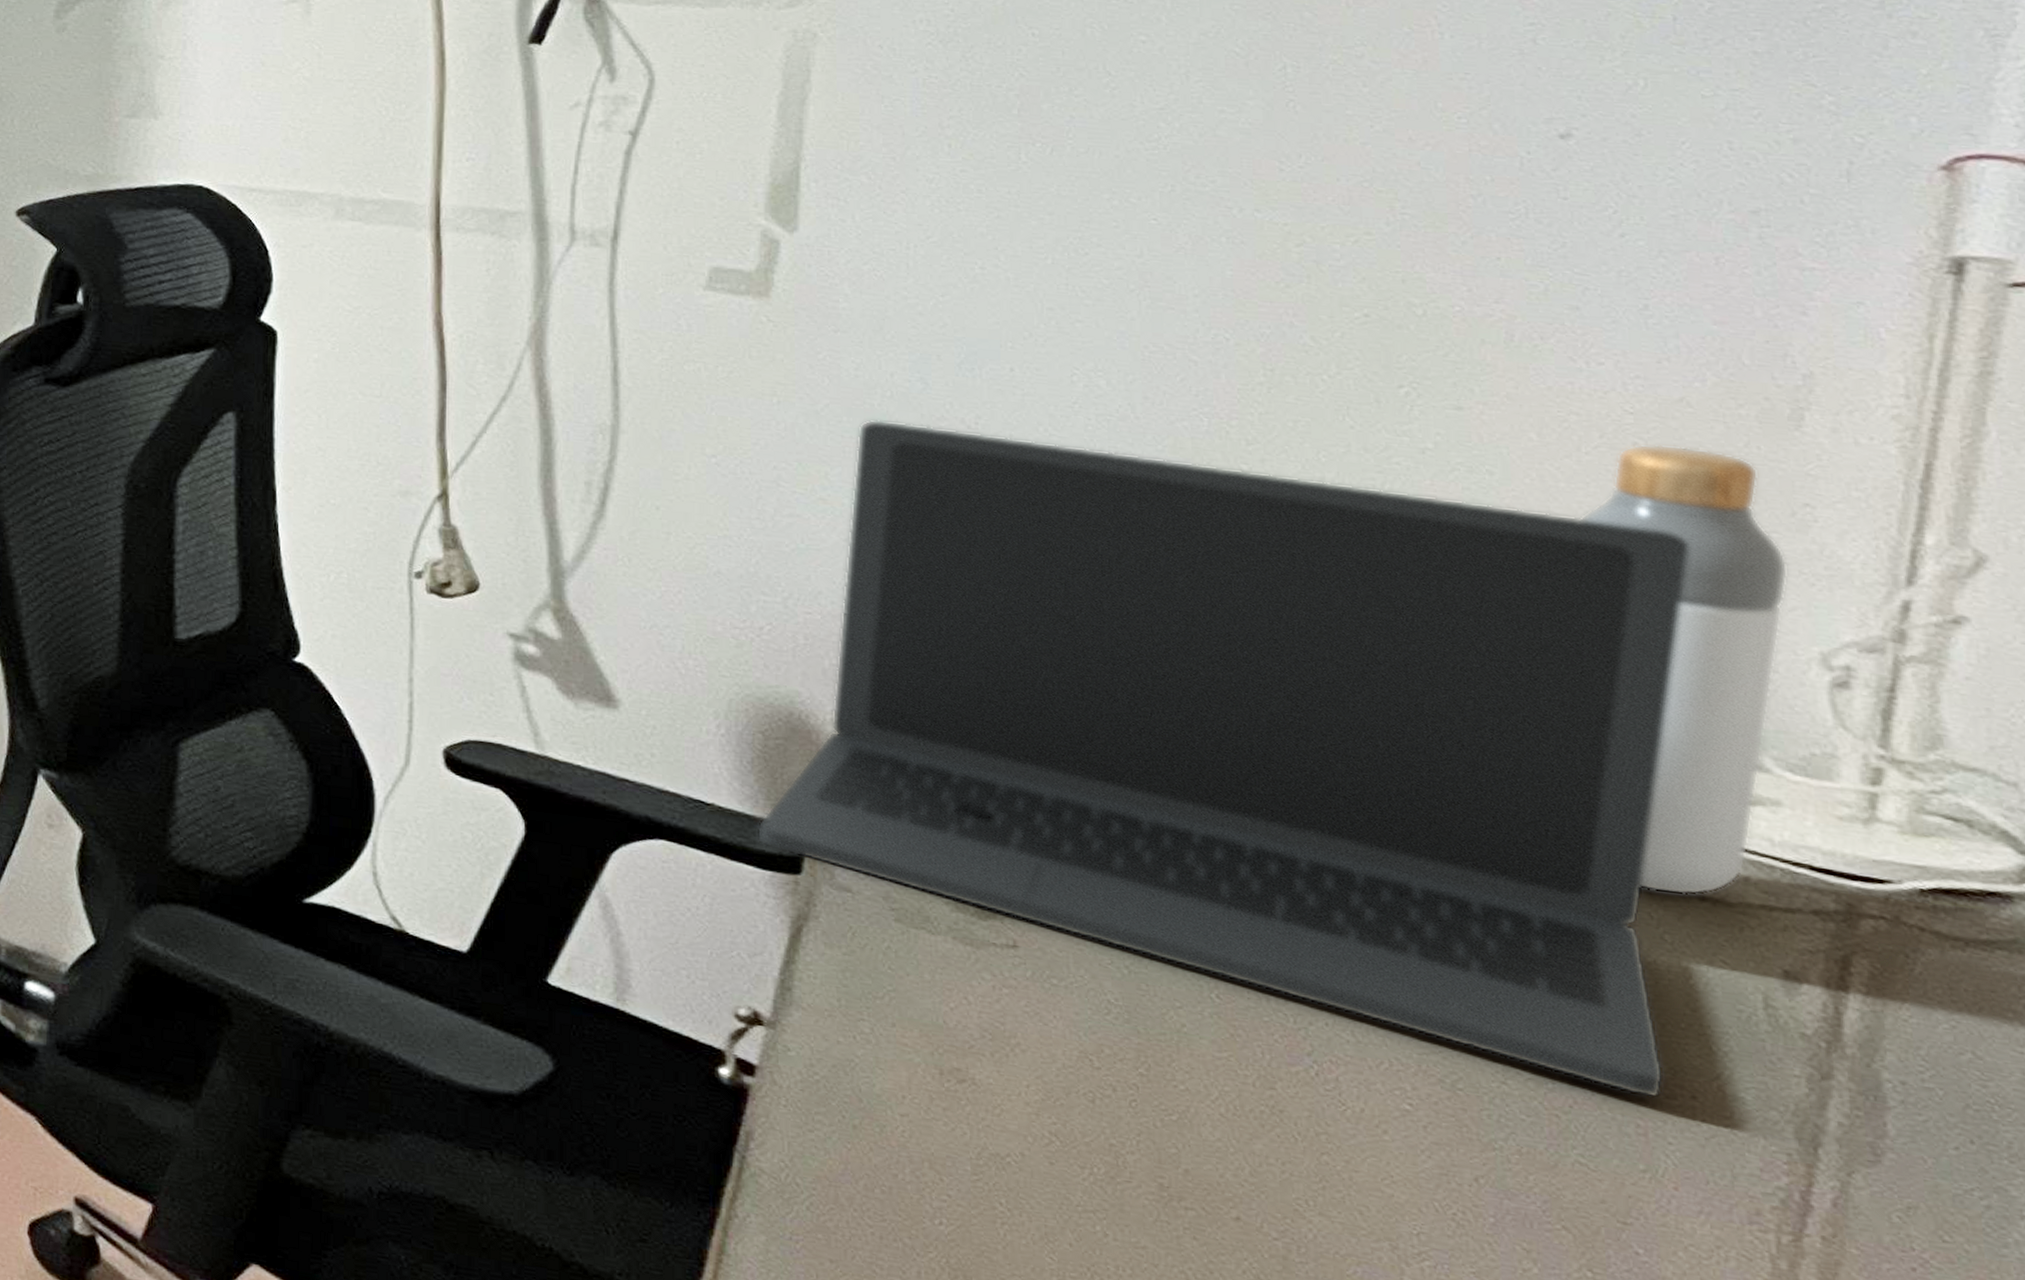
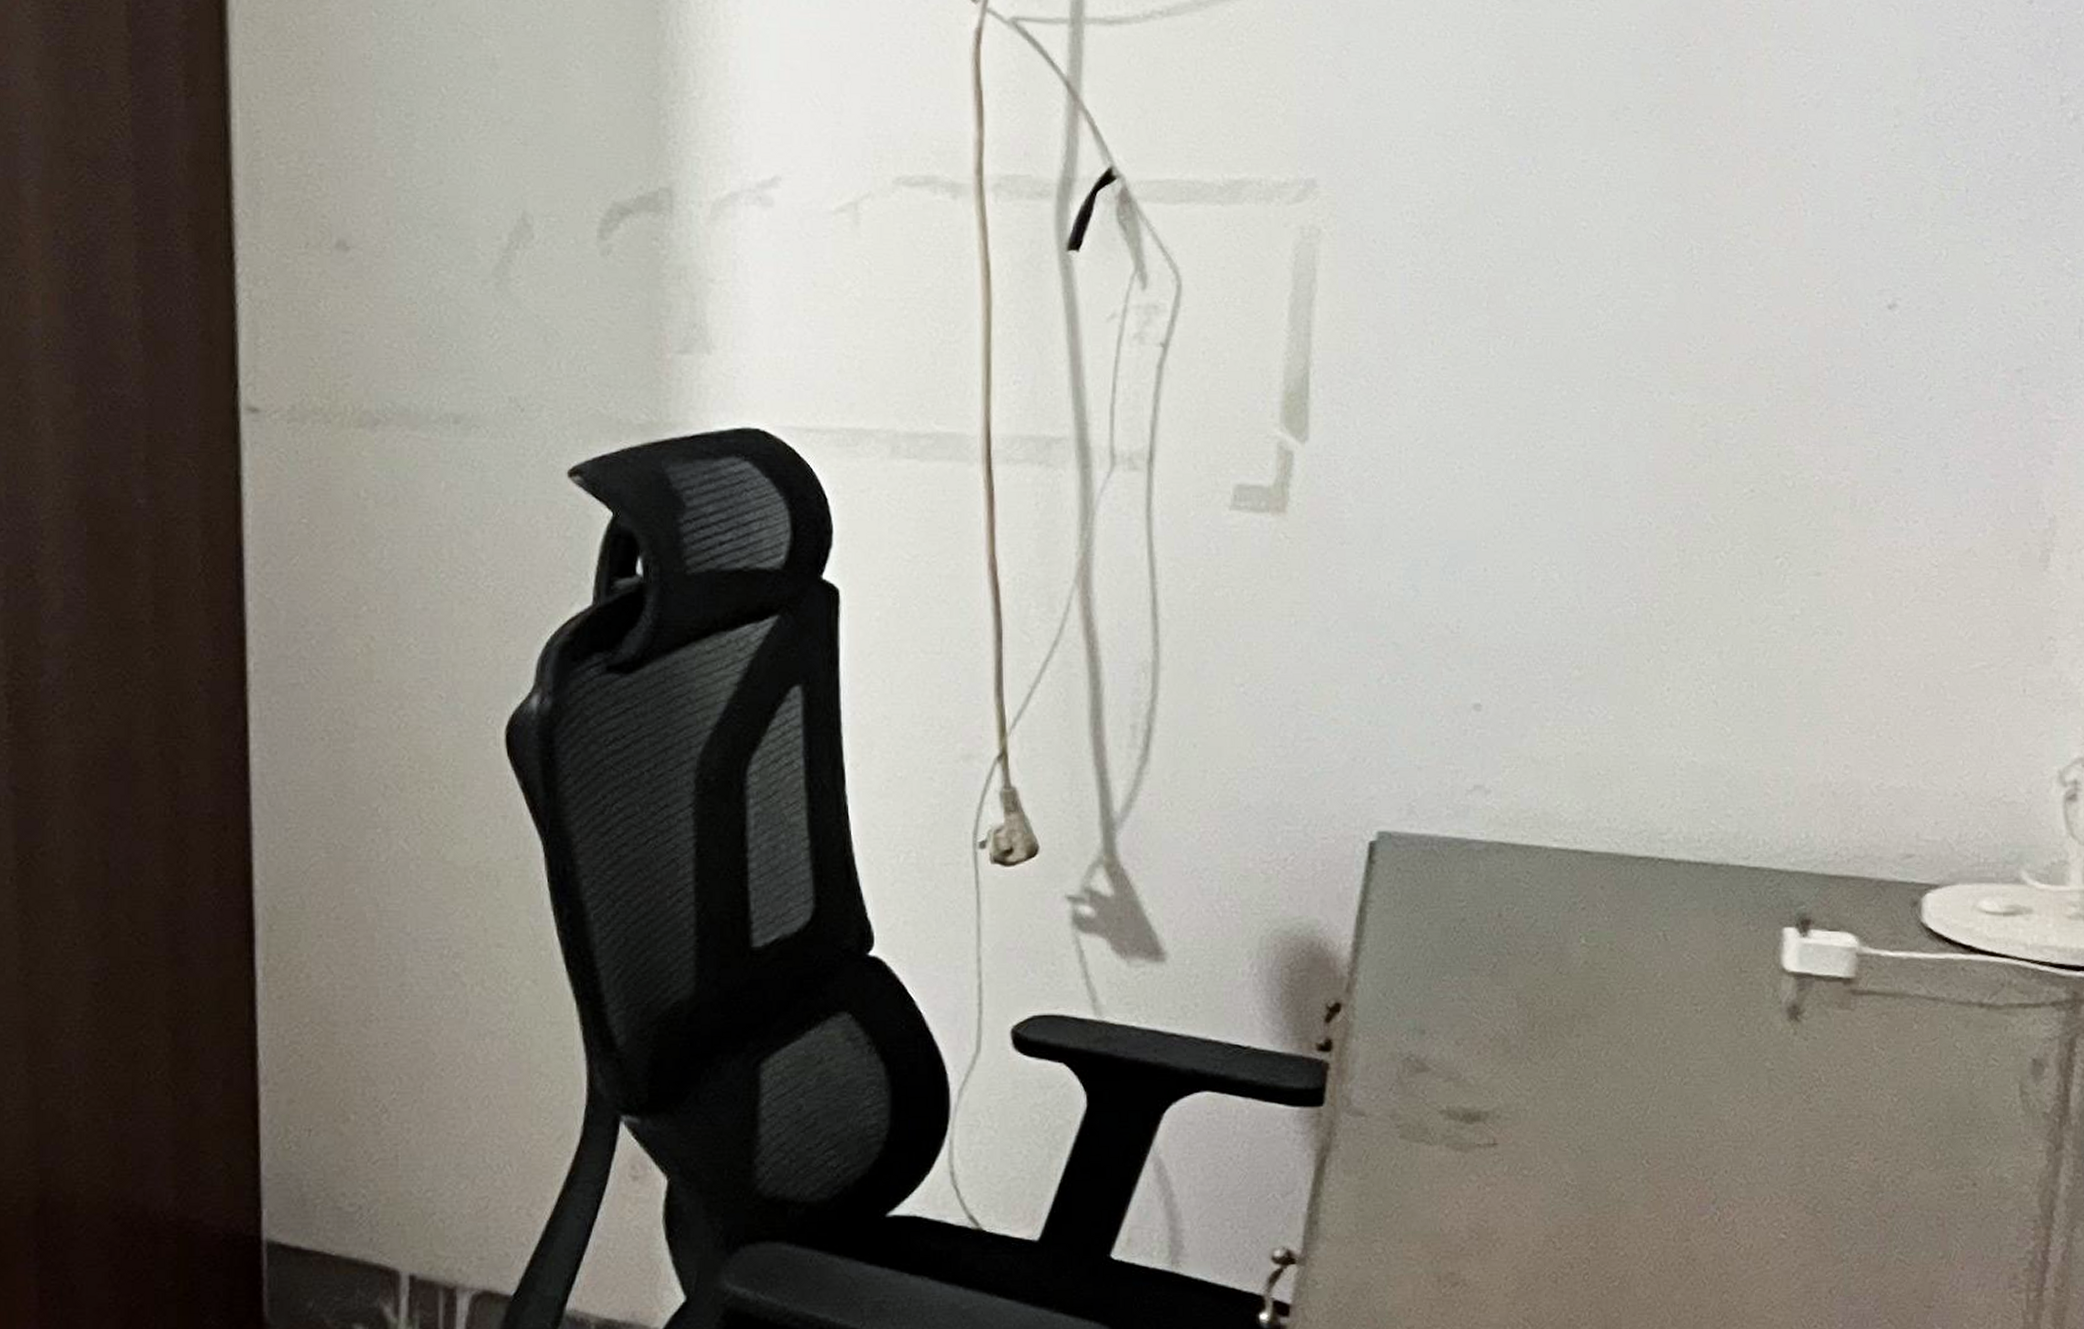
laptop: present [756,419,1690,1098] -> none [1286,632,1974,1191]
bottle: present [1577,443,1789,896] -> none [1900,593,2039,1005]

